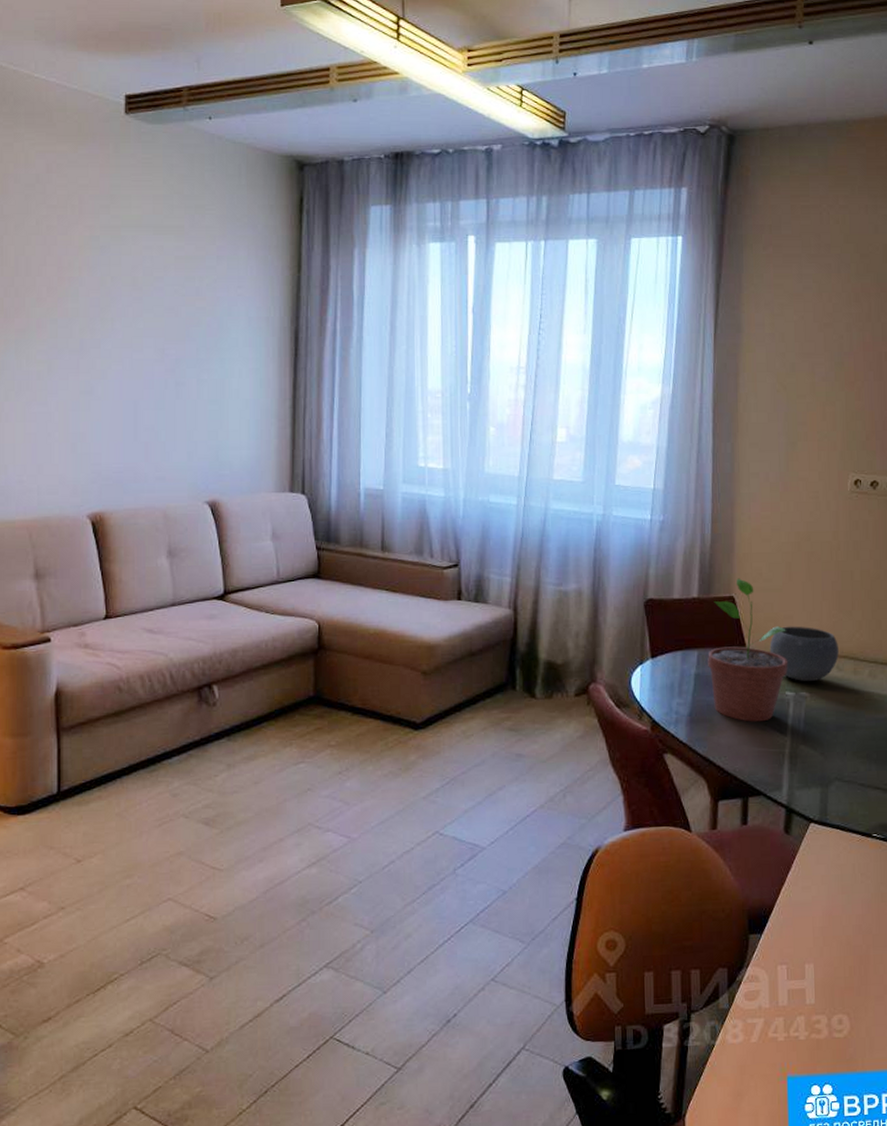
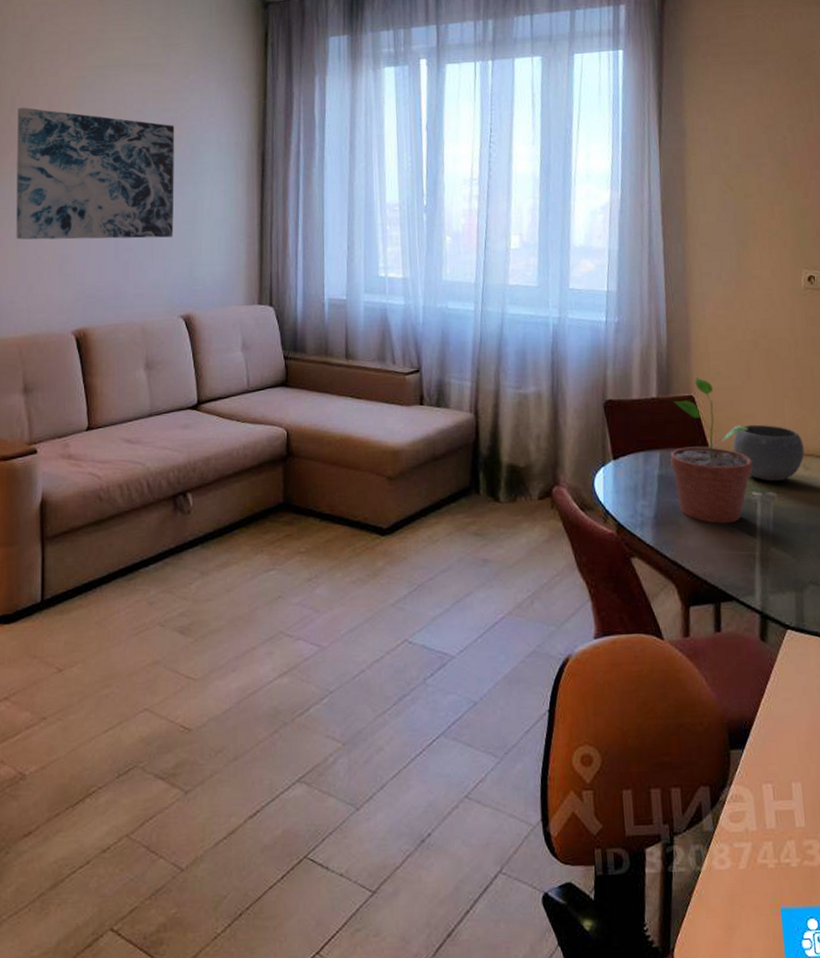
wall art: none [22,269,200,418] -> present [16,108,175,240]

